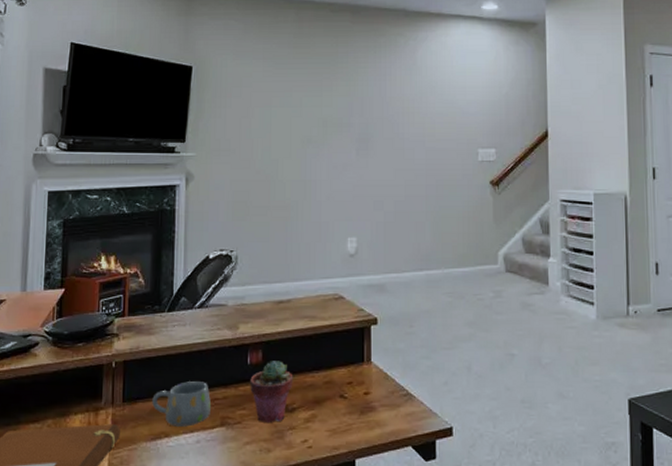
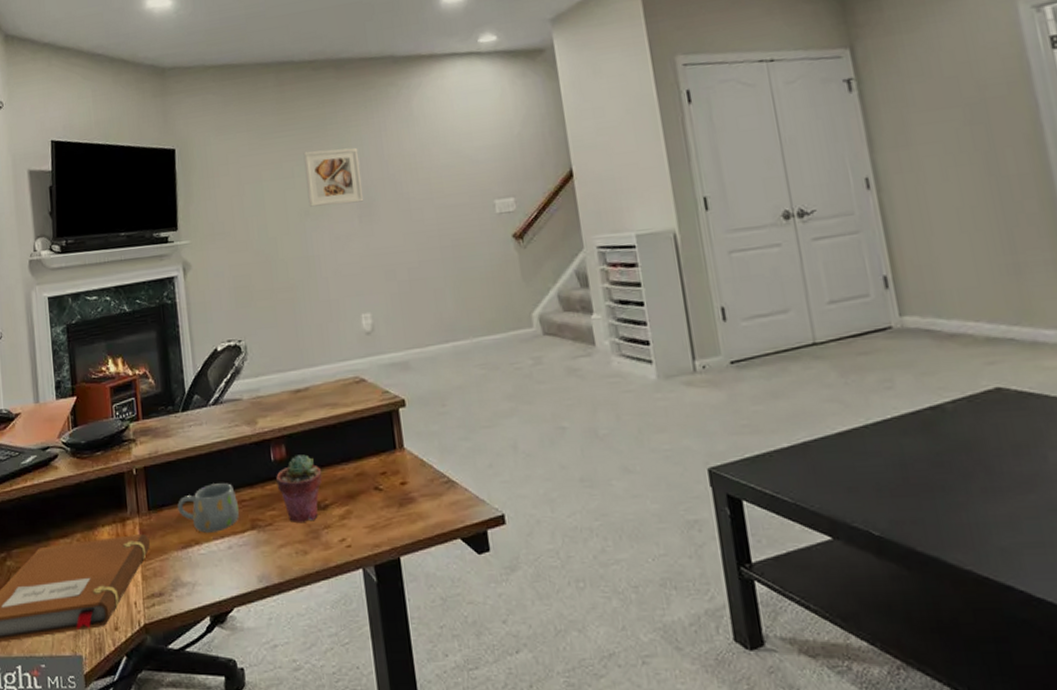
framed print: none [312,84,363,137] -> present [303,147,364,207]

